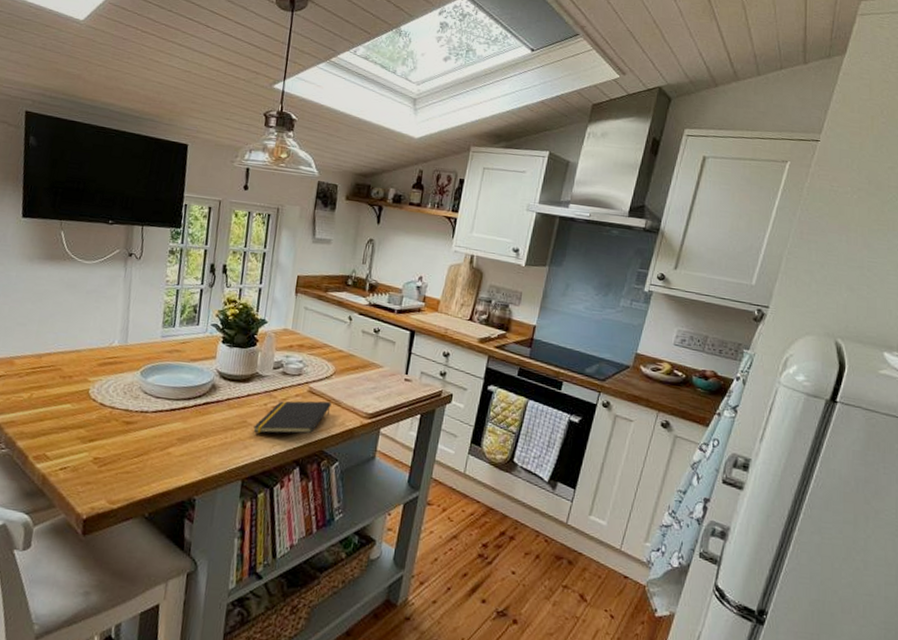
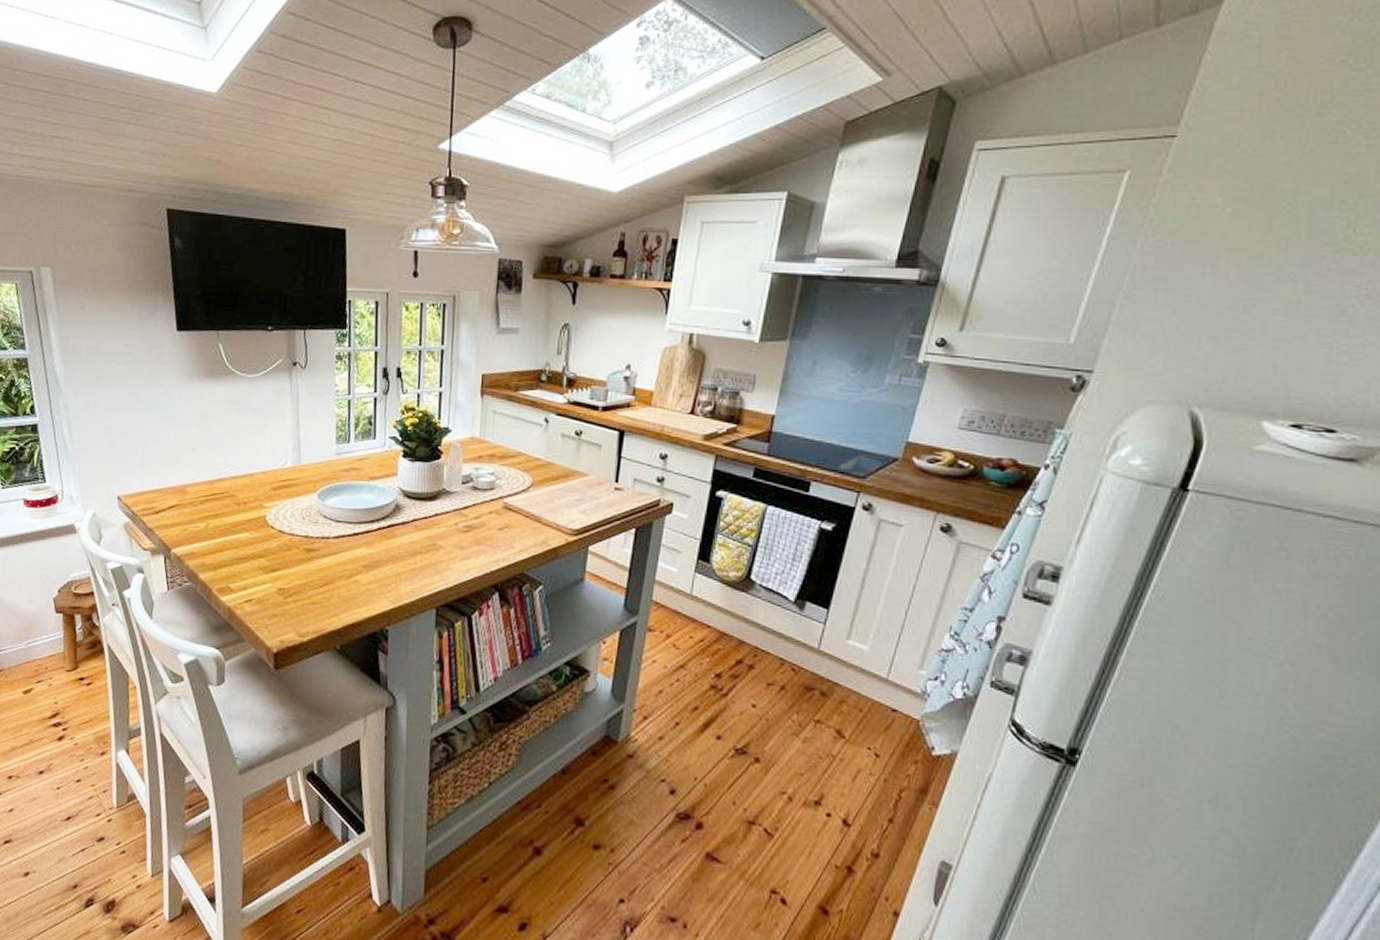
notepad: present [253,400,332,434] -> none [444,517,531,557]

